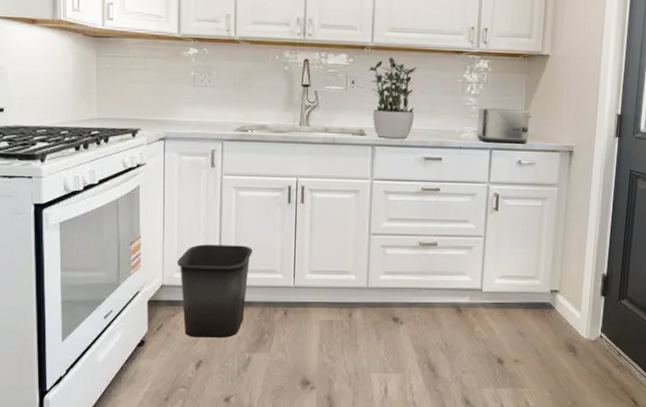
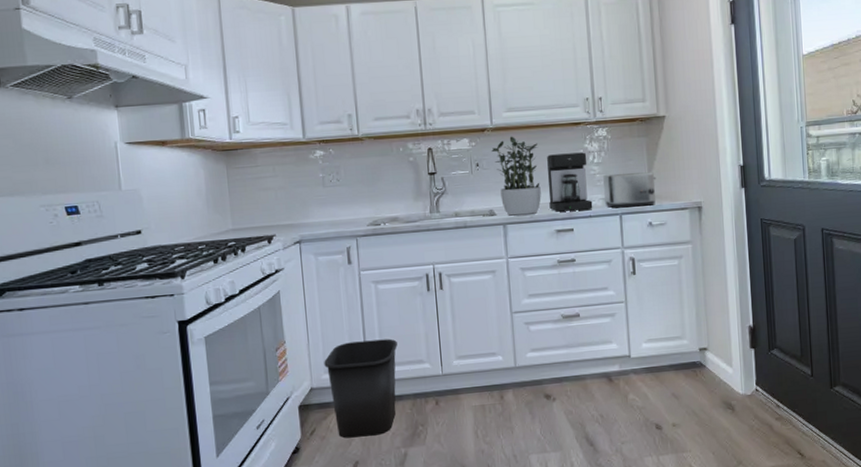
coffee maker: none [420,80,465,142] -> present [547,152,593,212]

